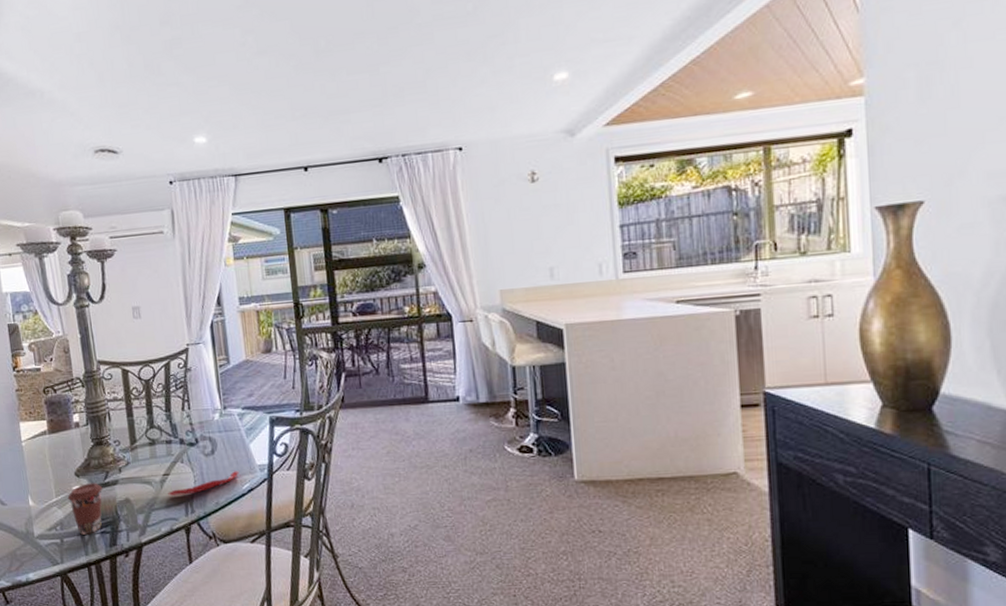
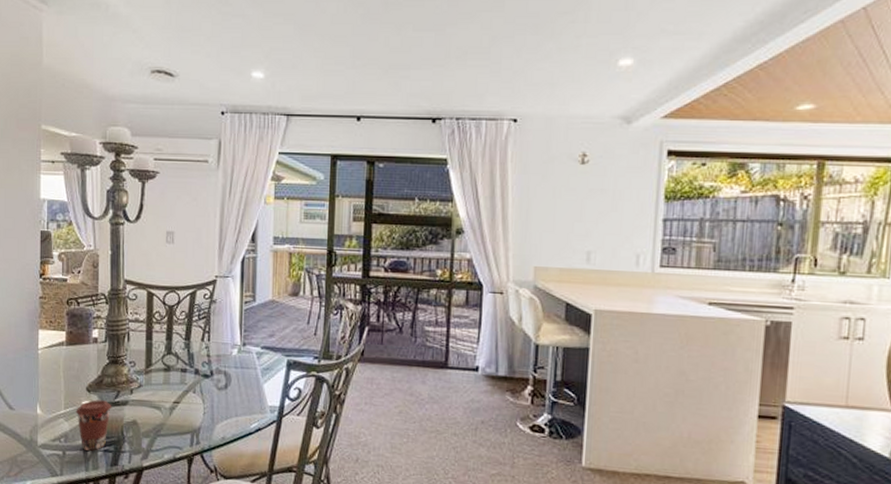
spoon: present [168,471,239,496] -> none [176,408,249,426]

